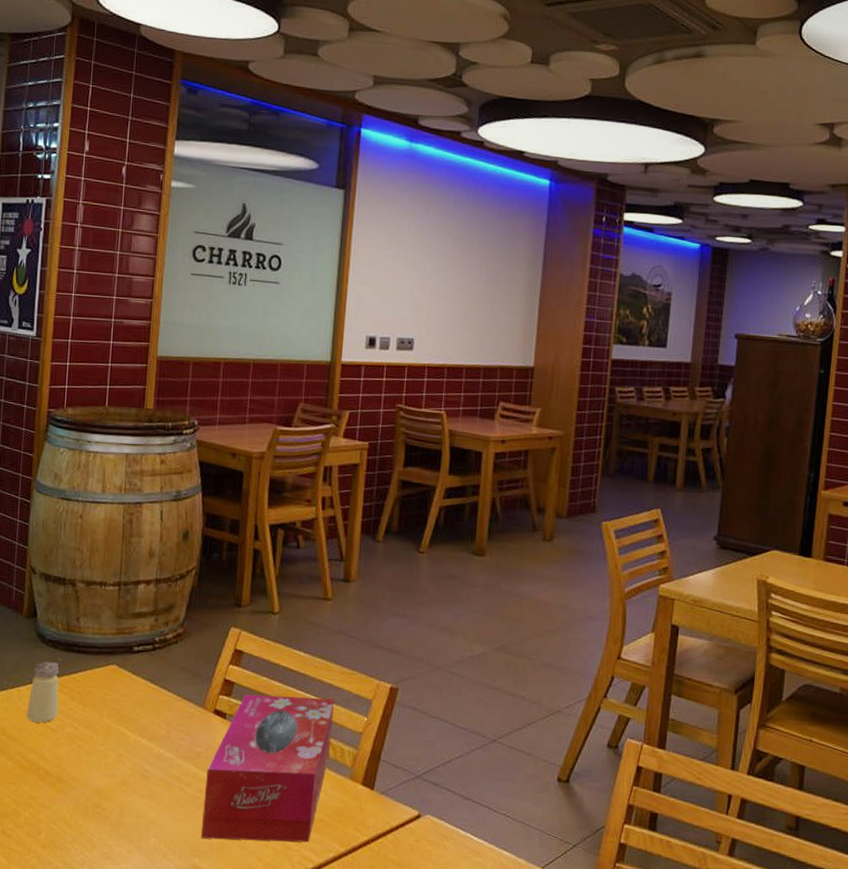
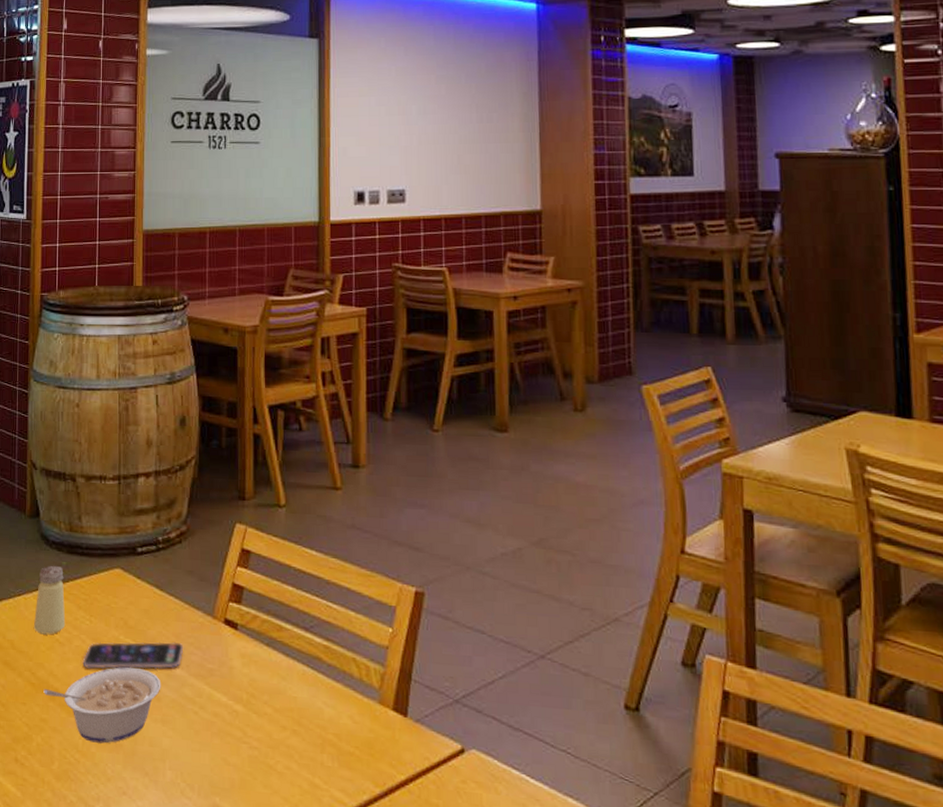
legume: none [33,751,150,817] -> present [43,667,161,744]
smartphone: none [74,729,174,753] -> present [82,641,184,669]
tissue box: present [200,694,335,843] -> none [219,600,355,781]

